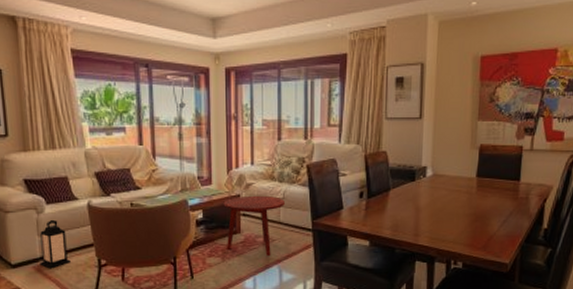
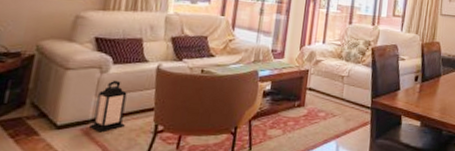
side table: present [223,195,285,257] -> none [289,71,349,132]

